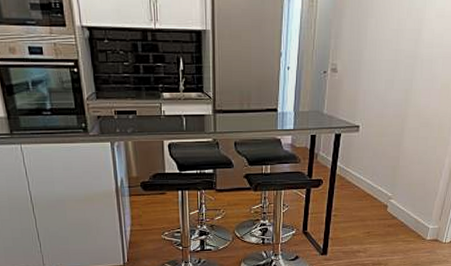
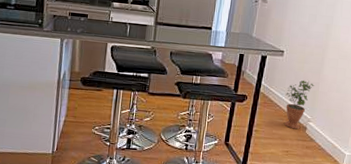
potted plant: none [364,155,394,209] -> present [284,80,314,130]

